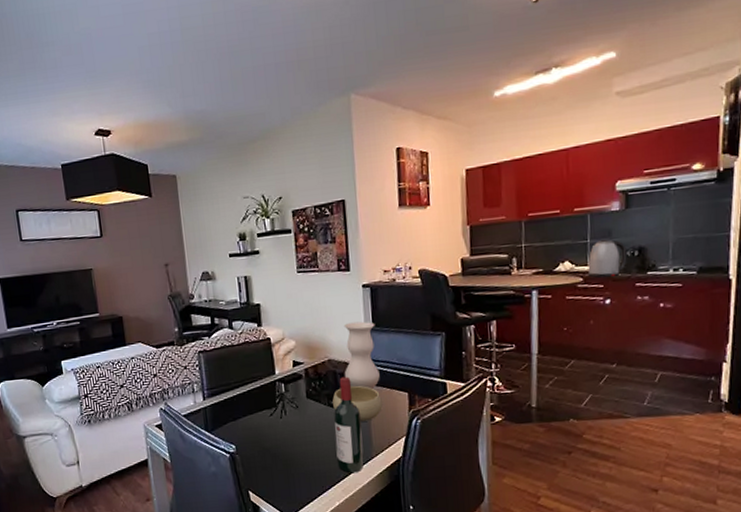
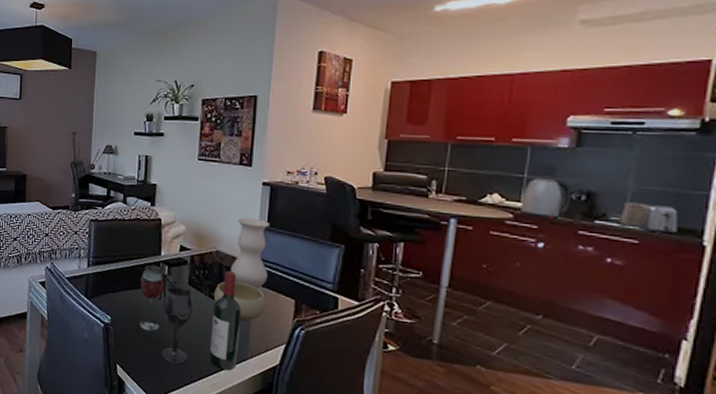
wineglass: none [258,385,285,452] -> present [139,265,164,332]
wine glass: none [285,401,318,479] -> present [160,285,193,365]
toaster: none [665,249,710,275] -> present [617,201,678,234]

